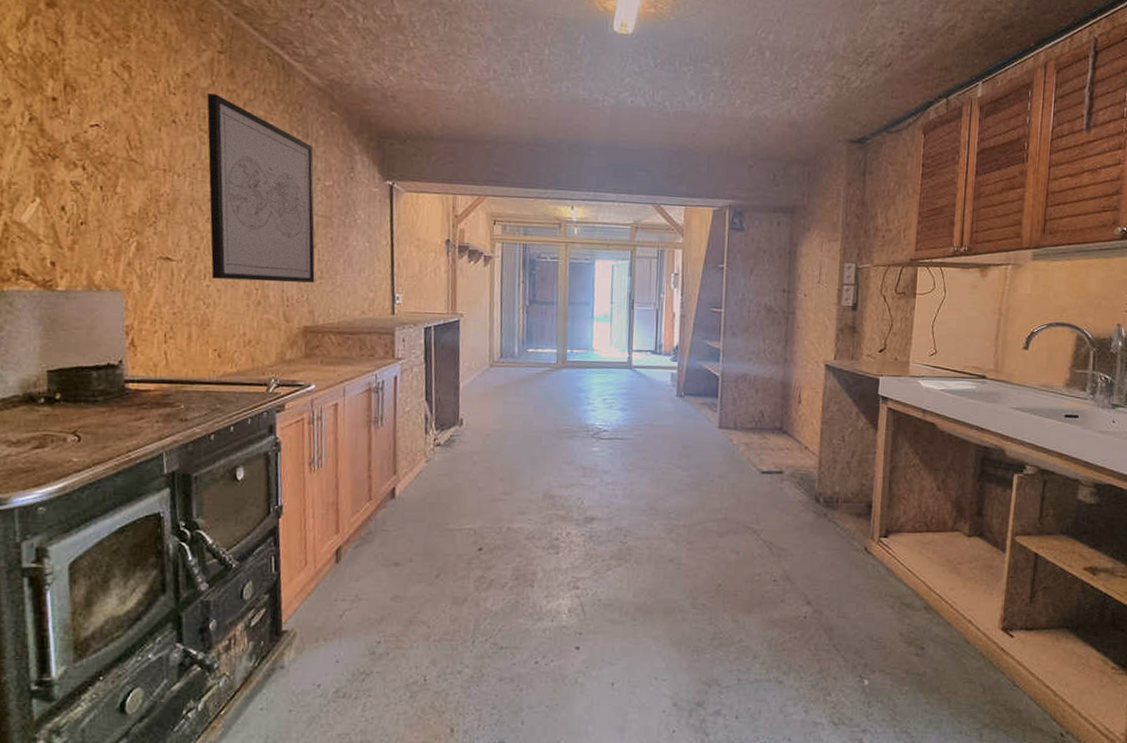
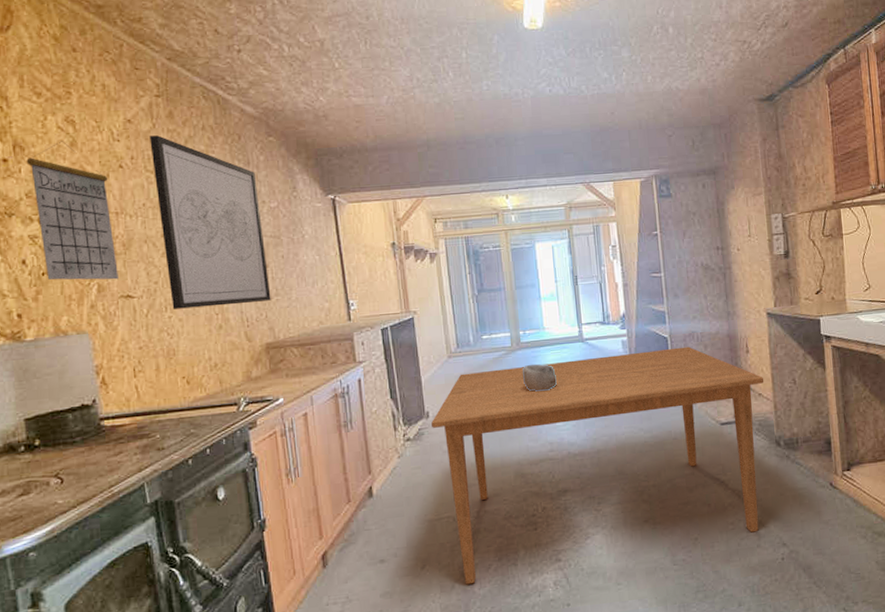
calendar: none [76,86,160,240] -> present [26,141,119,280]
dining table: none [464,385,813,600] -> present [431,346,764,585]
decorative bowl: none [563,384,599,415] -> present [522,363,557,392]

